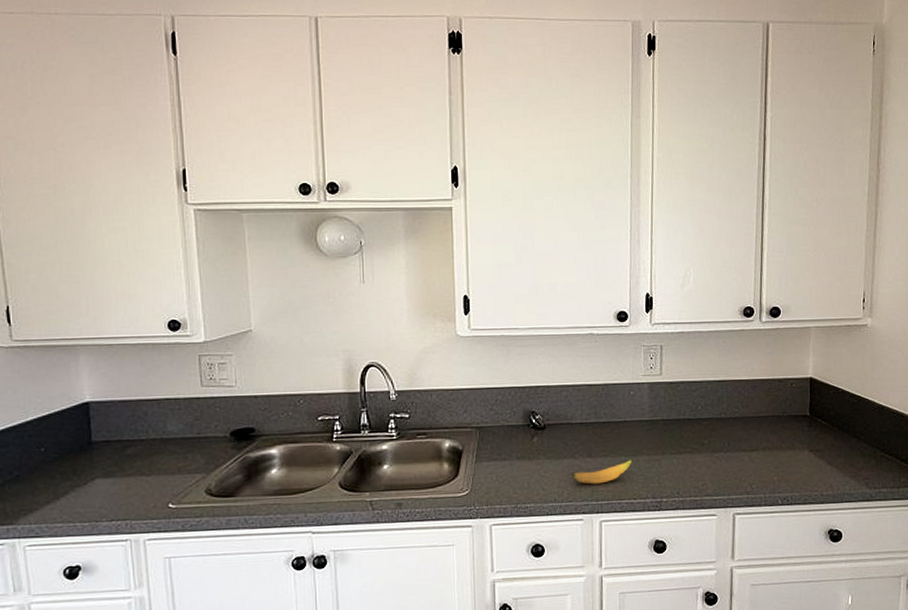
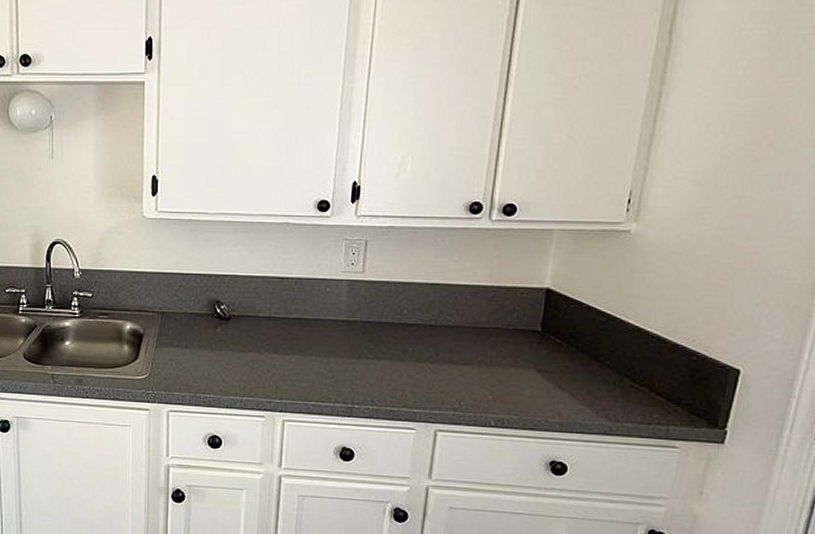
banana: present [571,459,633,485] -> none [255,359,324,382]

